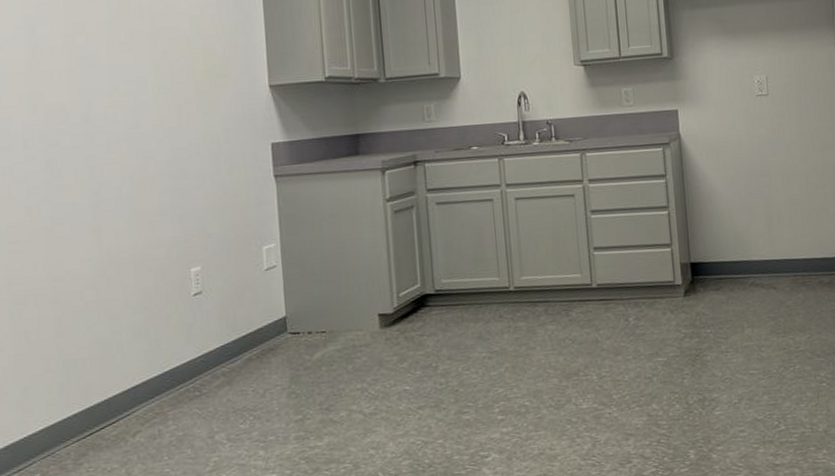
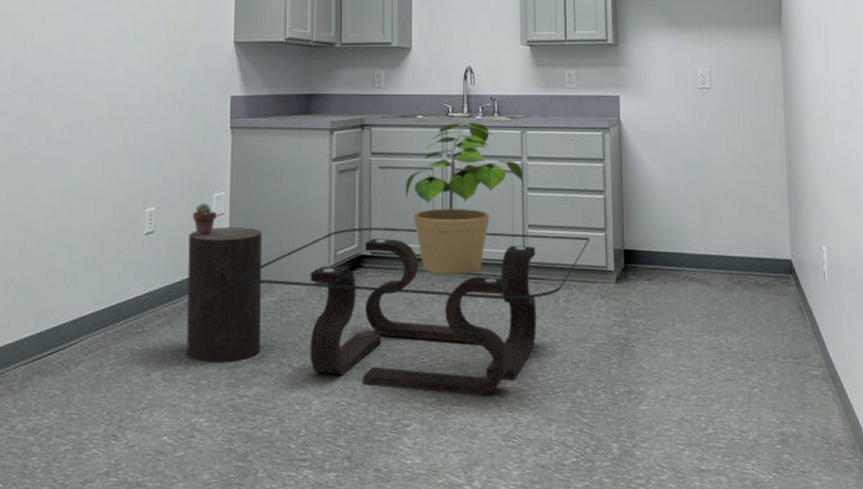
stool: none [240,277,329,419] -> present [186,226,262,363]
potted succulent: none [243,257,268,292] -> present [193,203,216,236]
coffee table: none [294,254,657,422] -> present [235,227,590,396]
potted plant: none [465,149,586,306] -> present [405,123,523,275]

